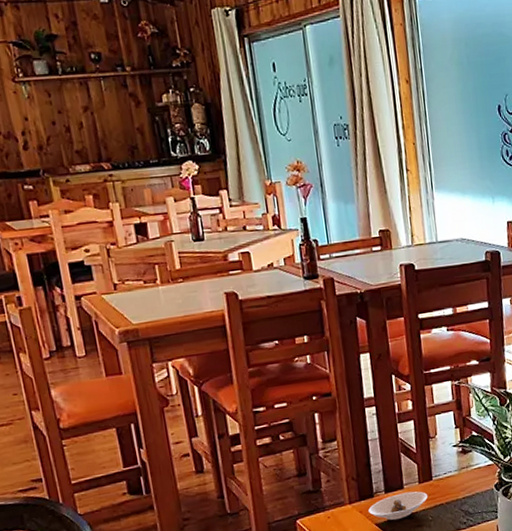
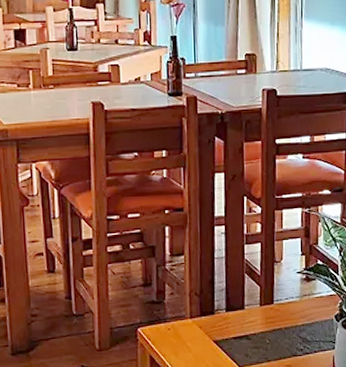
saucer: present [368,491,428,520] -> none [208,313,268,339]

